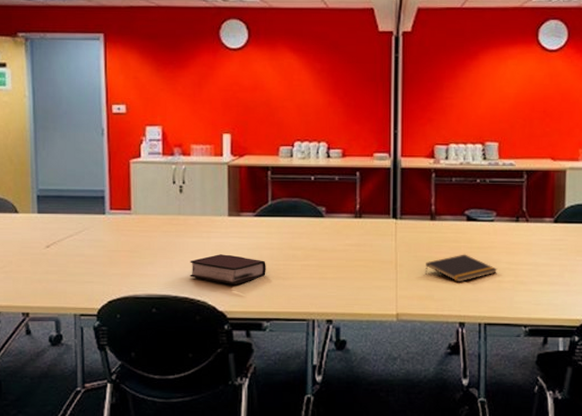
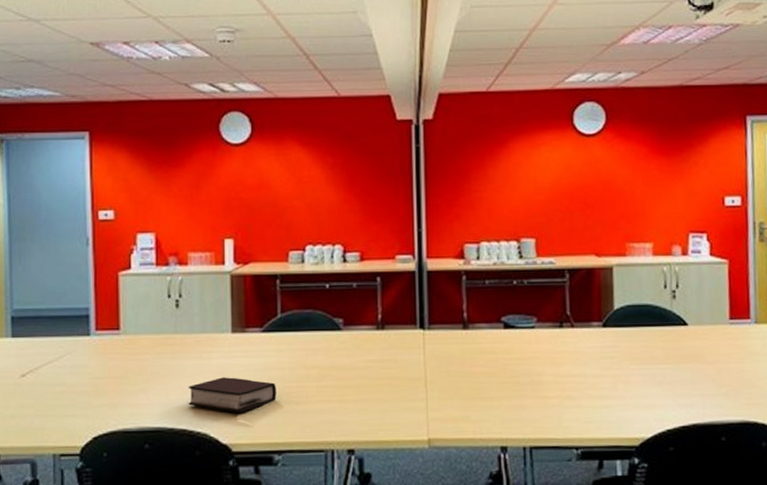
notepad: present [425,254,498,283] -> none [459,366,542,400]

